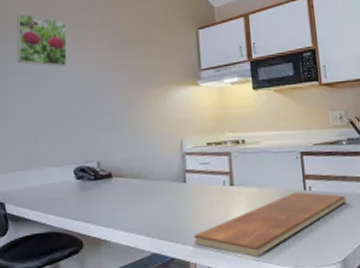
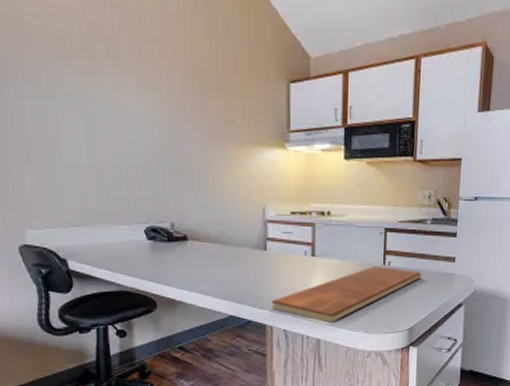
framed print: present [16,13,67,67] -> none [62,34,132,111]

